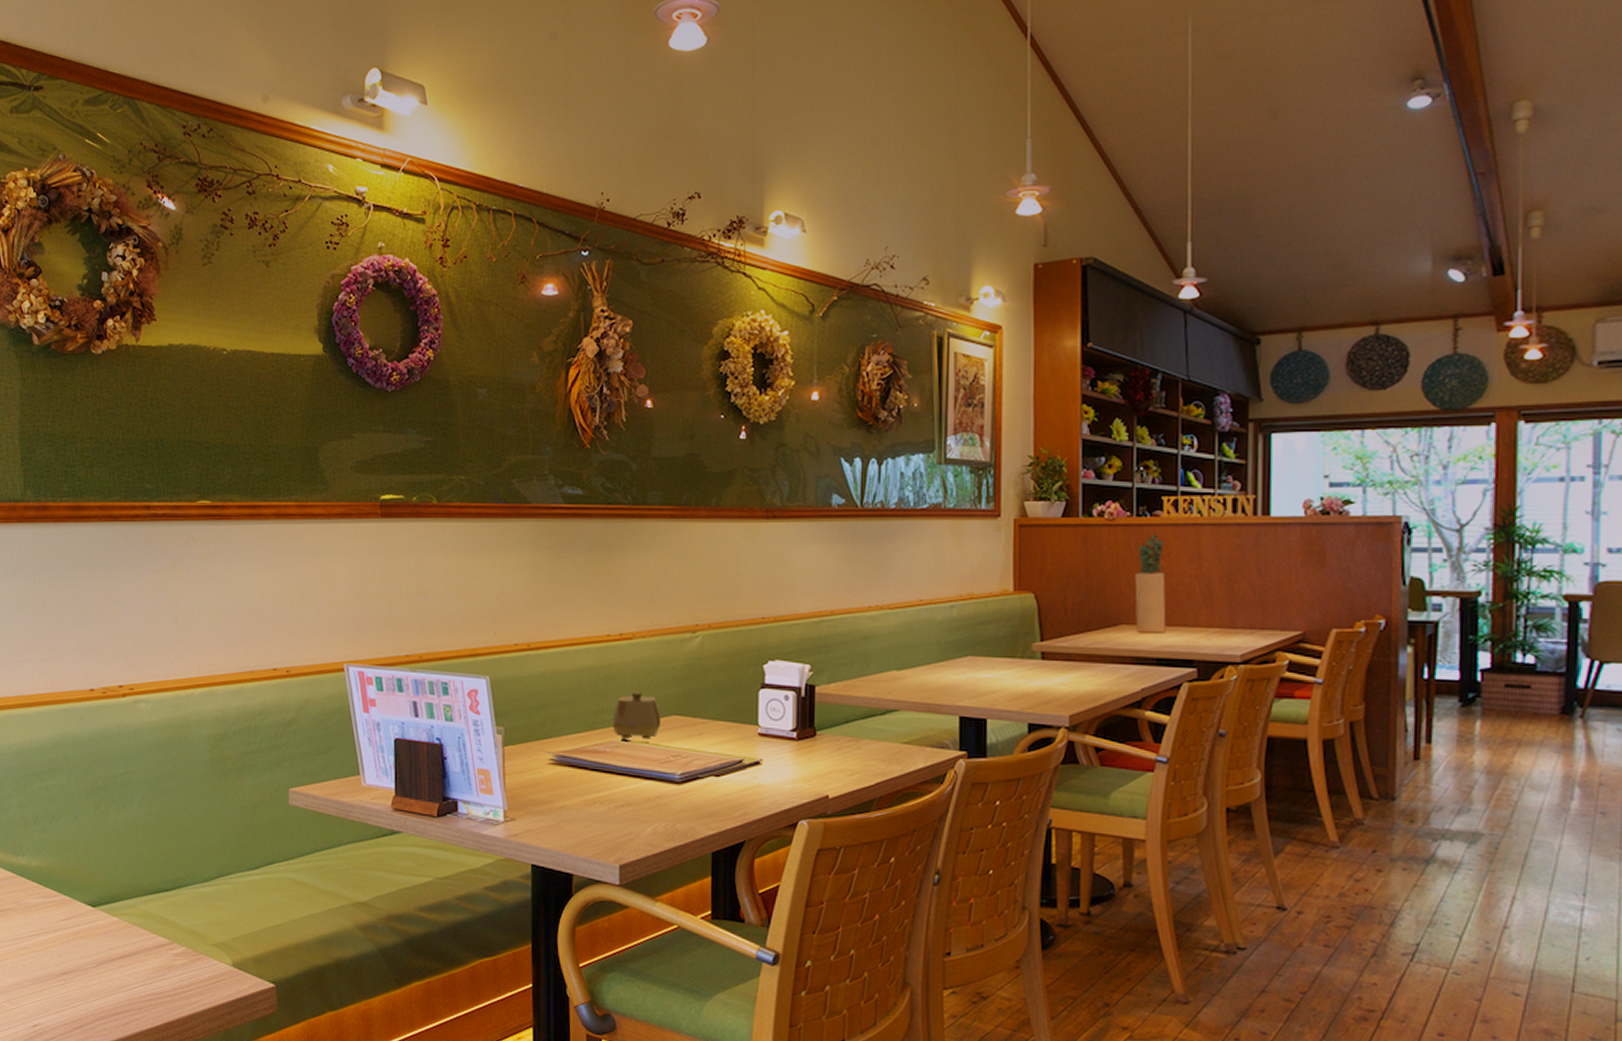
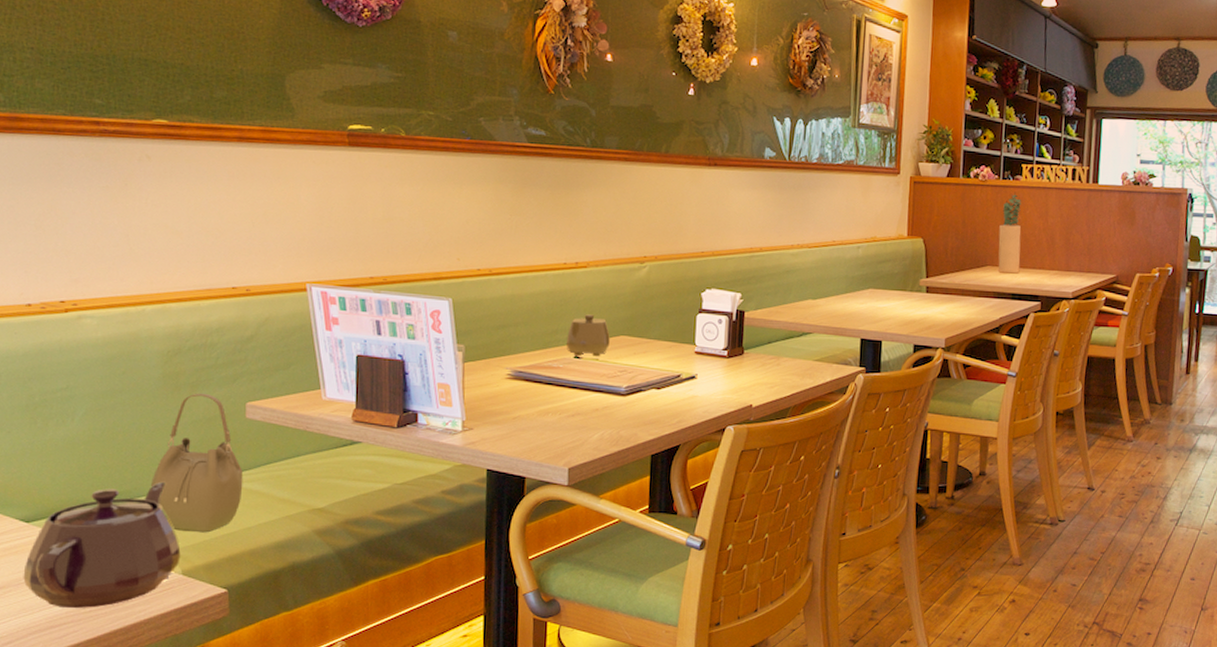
teapot: none [91,870,231,997] -> present [23,482,181,608]
handbag: none [201,778,288,924] -> present [150,393,244,533]

